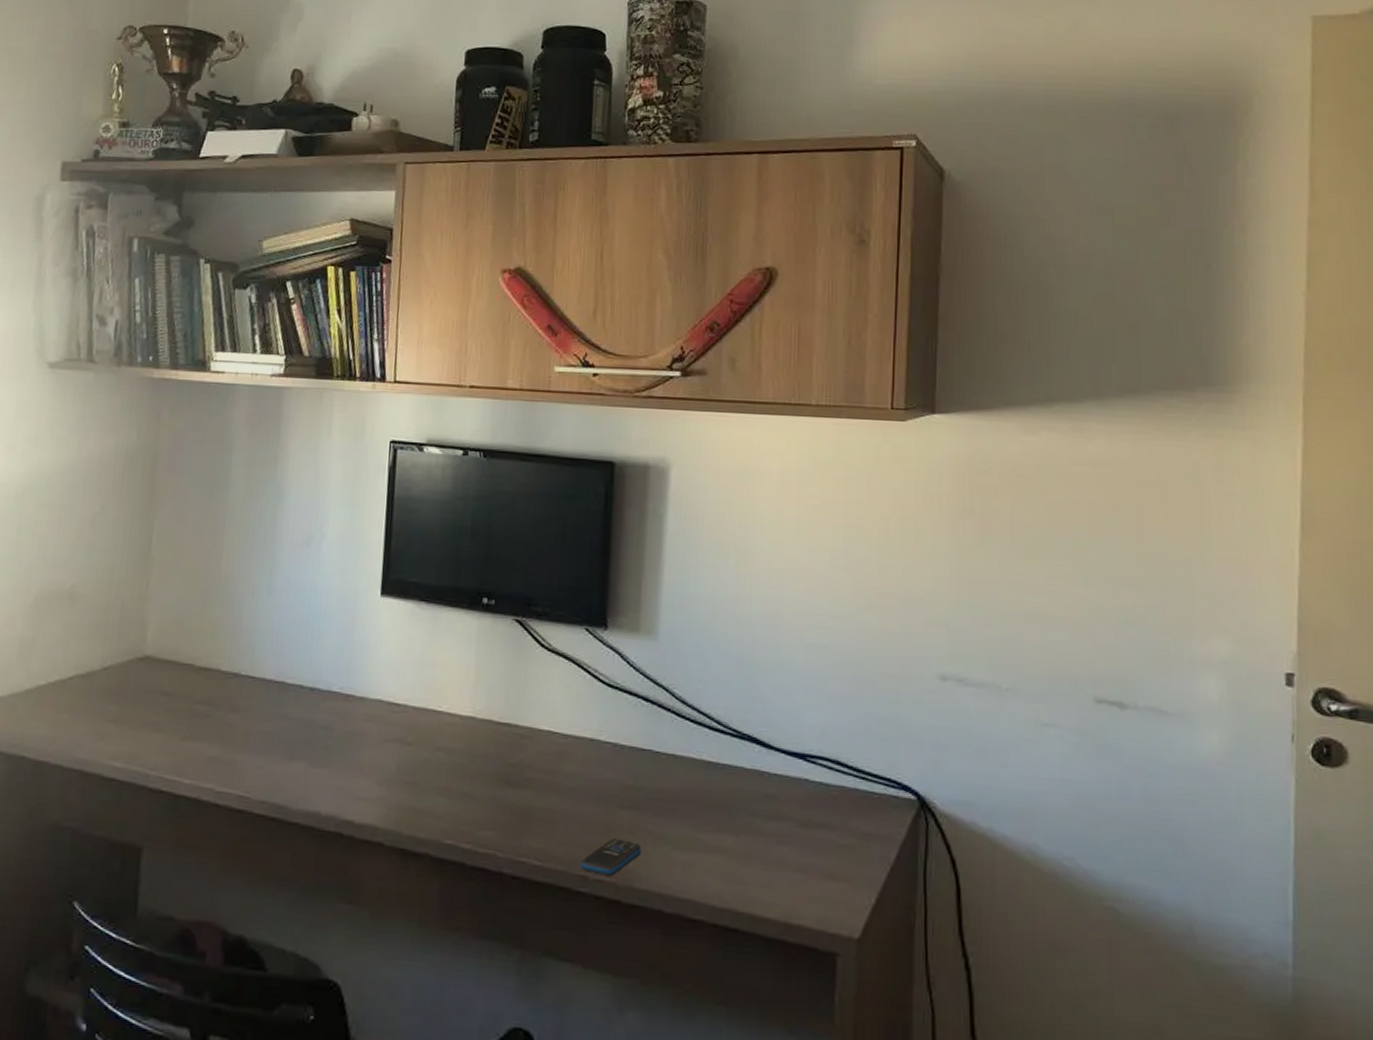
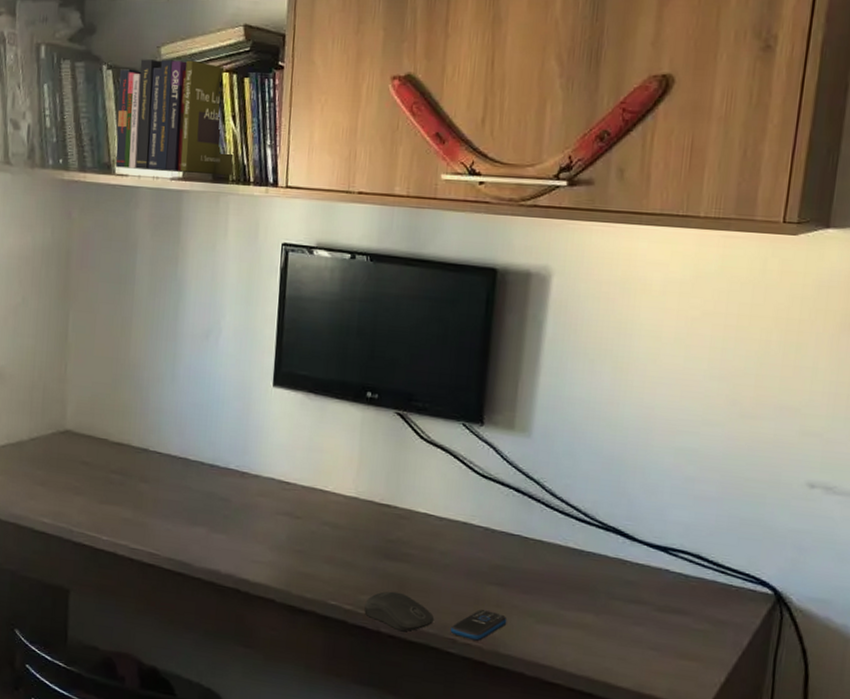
books: none [211,253,339,372] -> present [115,59,234,176]
computer mouse: none [484,824,563,870] -> present [364,591,435,631]

